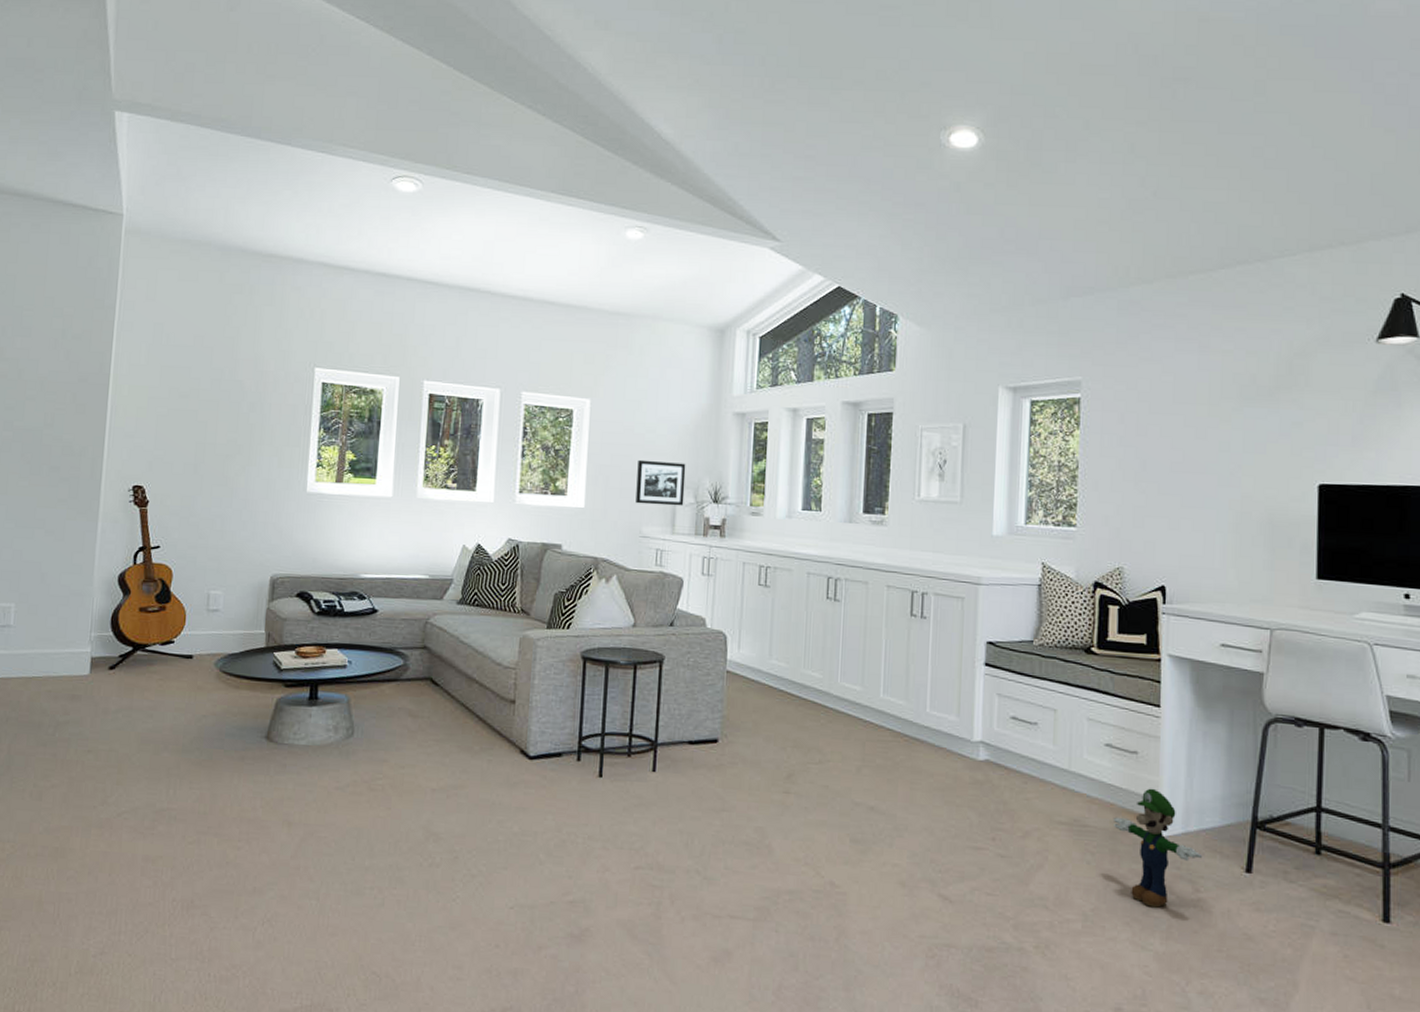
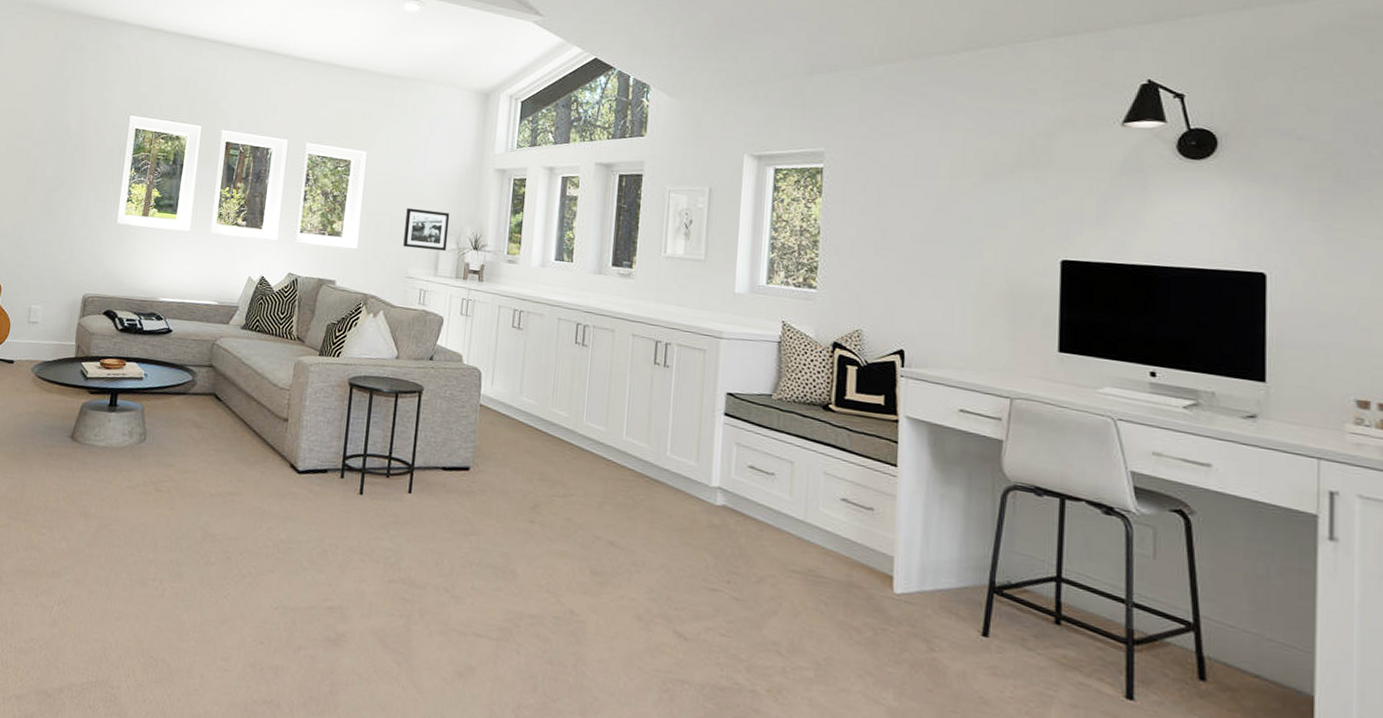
plush toy: present [1112,788,1203,908] -> none [847,544,939,664]

